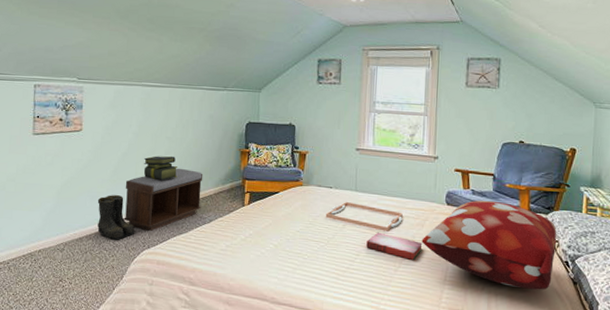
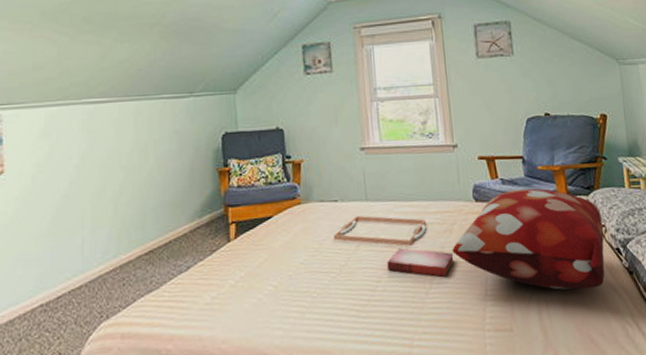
boots: present [97,195,137,240] -> none [31,253,89,316]
bench: present [123,168,203,231] -> none [69,204,174,295]
stack of books: present [143,156,178,180] -> none [92,189,139,224]

